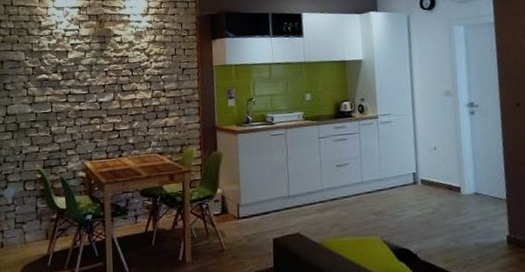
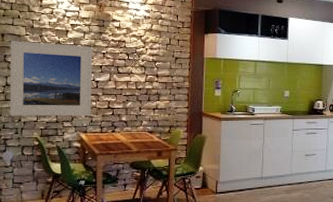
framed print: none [10,65,96,148] -> present [9,41,92,117]

